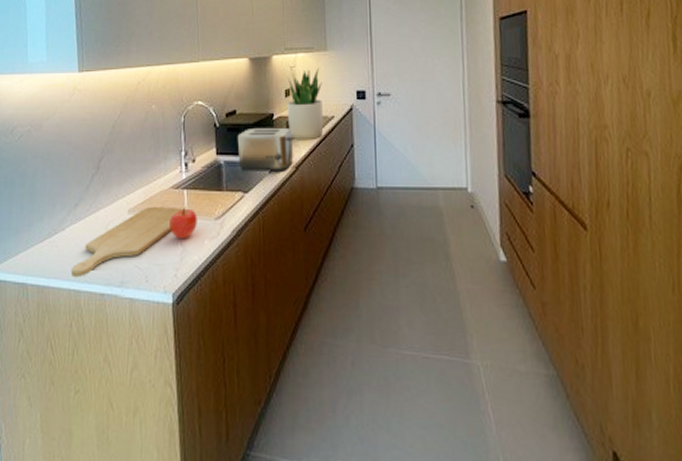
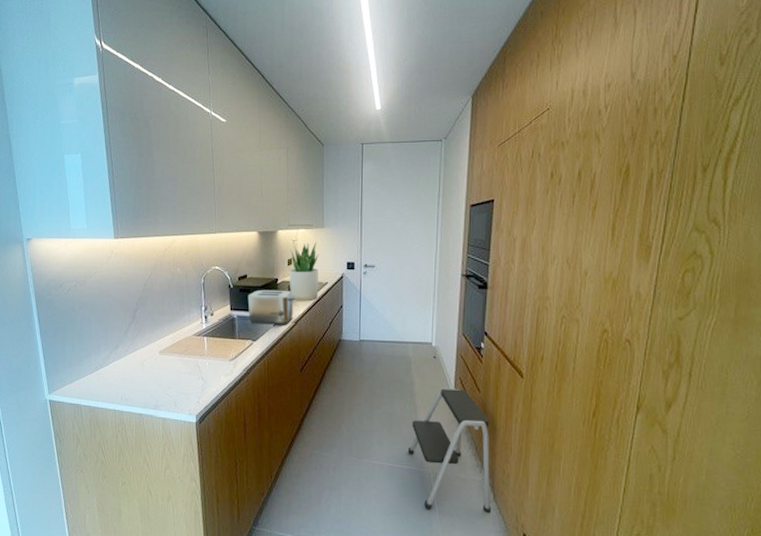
chopping board: present [70,206,183,278] -> none [115,349,204,402]
fruit: present [168,208,198,239] -> none [192,351,215,375]
step stool: none [447,248,566,422] -> present [407,388,492,513]

